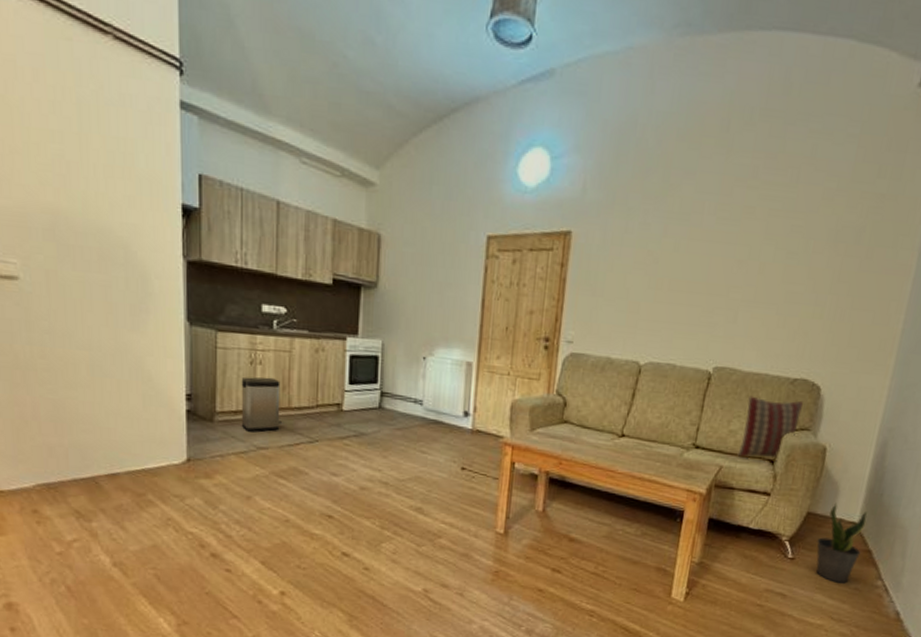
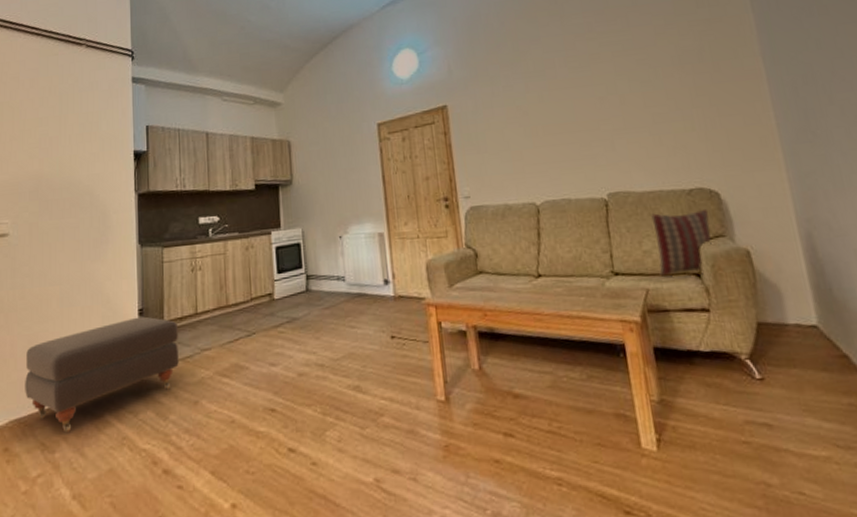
ottoman: none [52,402,233,505] -> present [25,316,179,433]
pedal bin: present [241,376,285,433] -> none [184,280,224,336]
potted plant: present [816,502,868,584] -> none [780,307,838,400]

